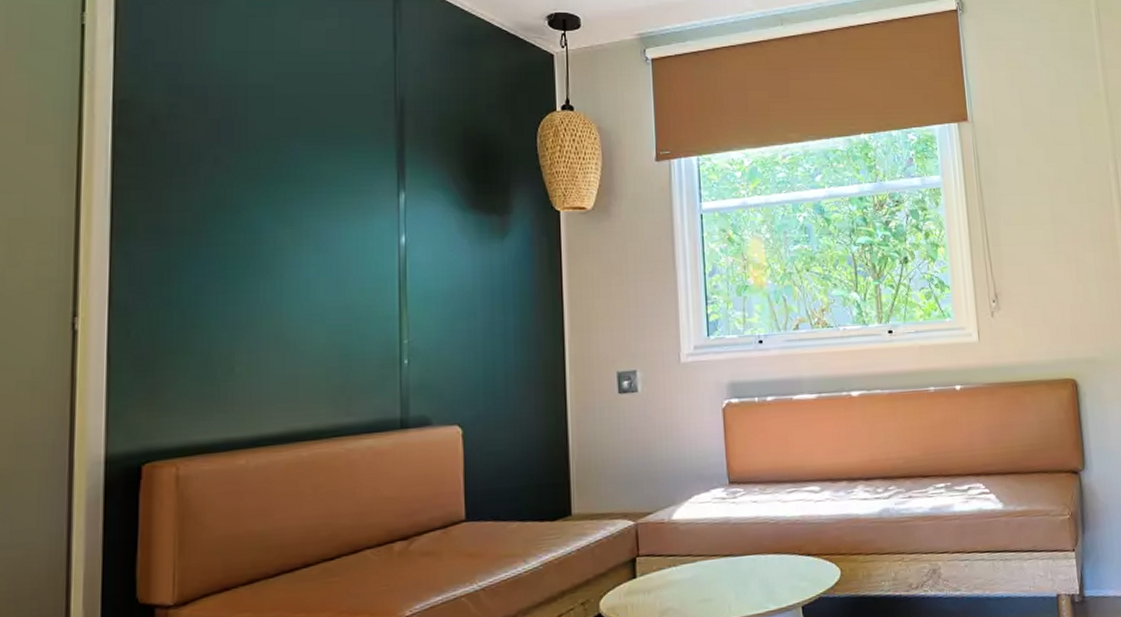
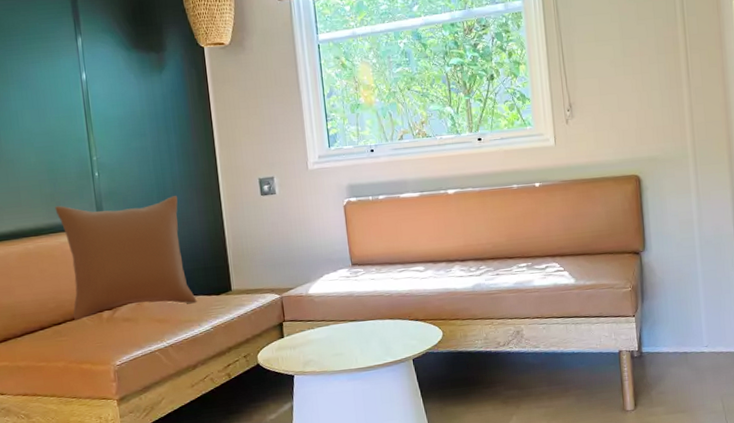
pillow: none [344,391,524,555] -> present [55,196,197,321]

